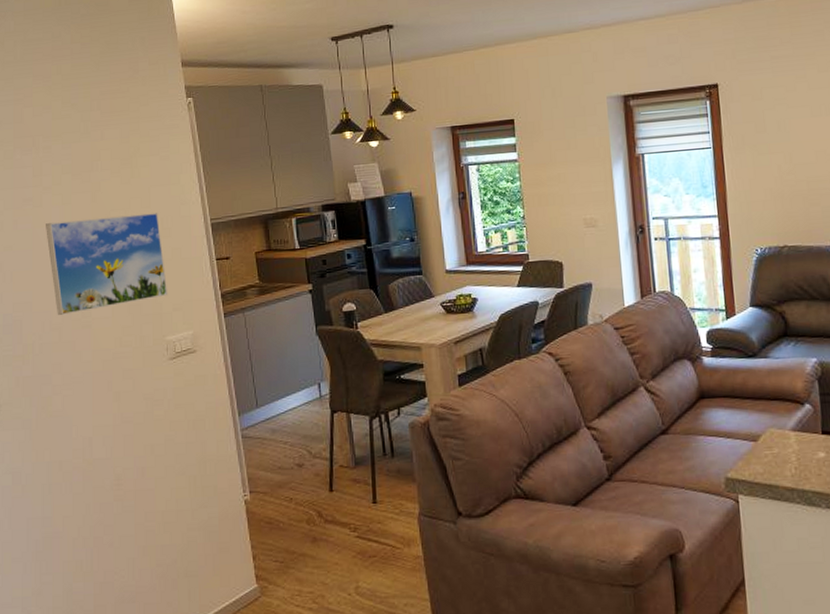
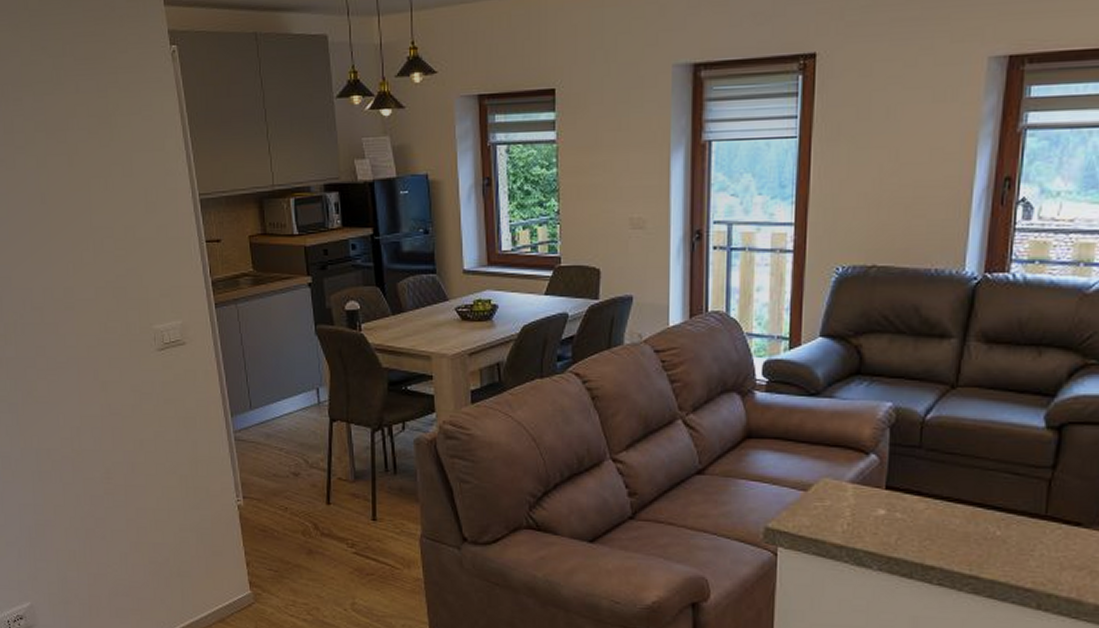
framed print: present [46,213,168,315] -> none [21,183,155,293]

